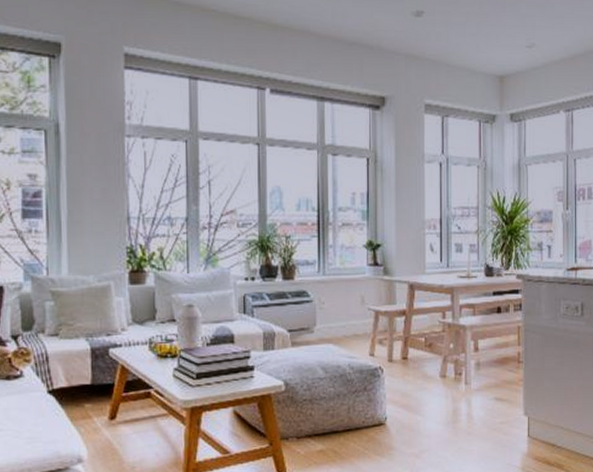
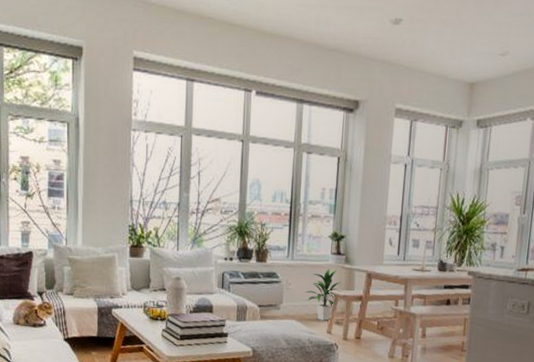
indoor plant: none [340,282,383,342] -> present [304,269,341,321]

